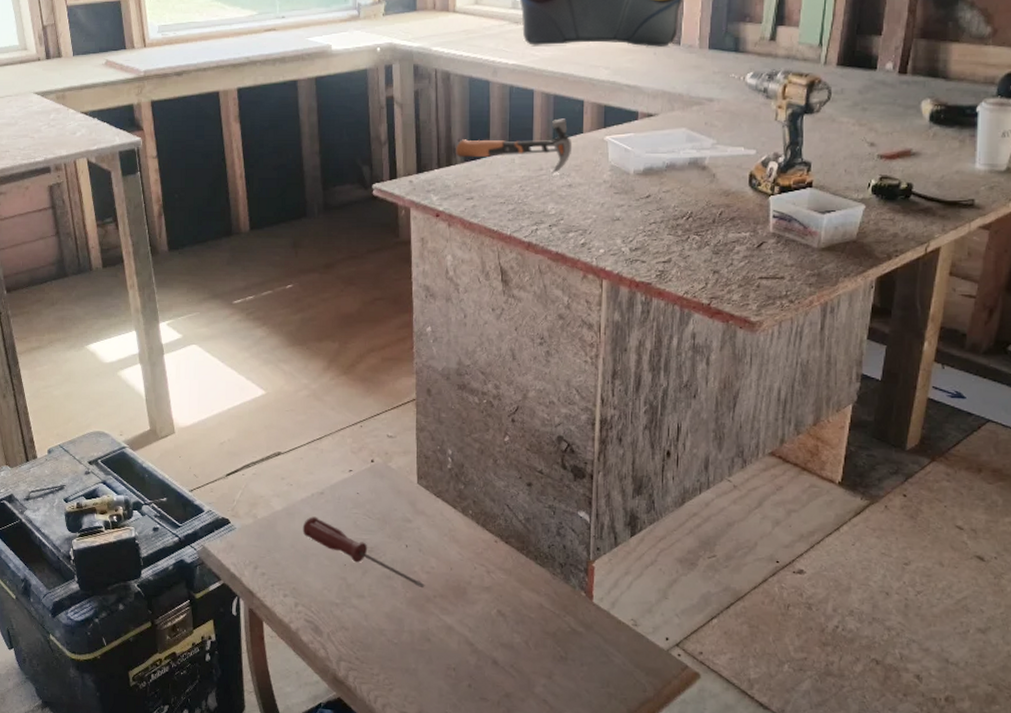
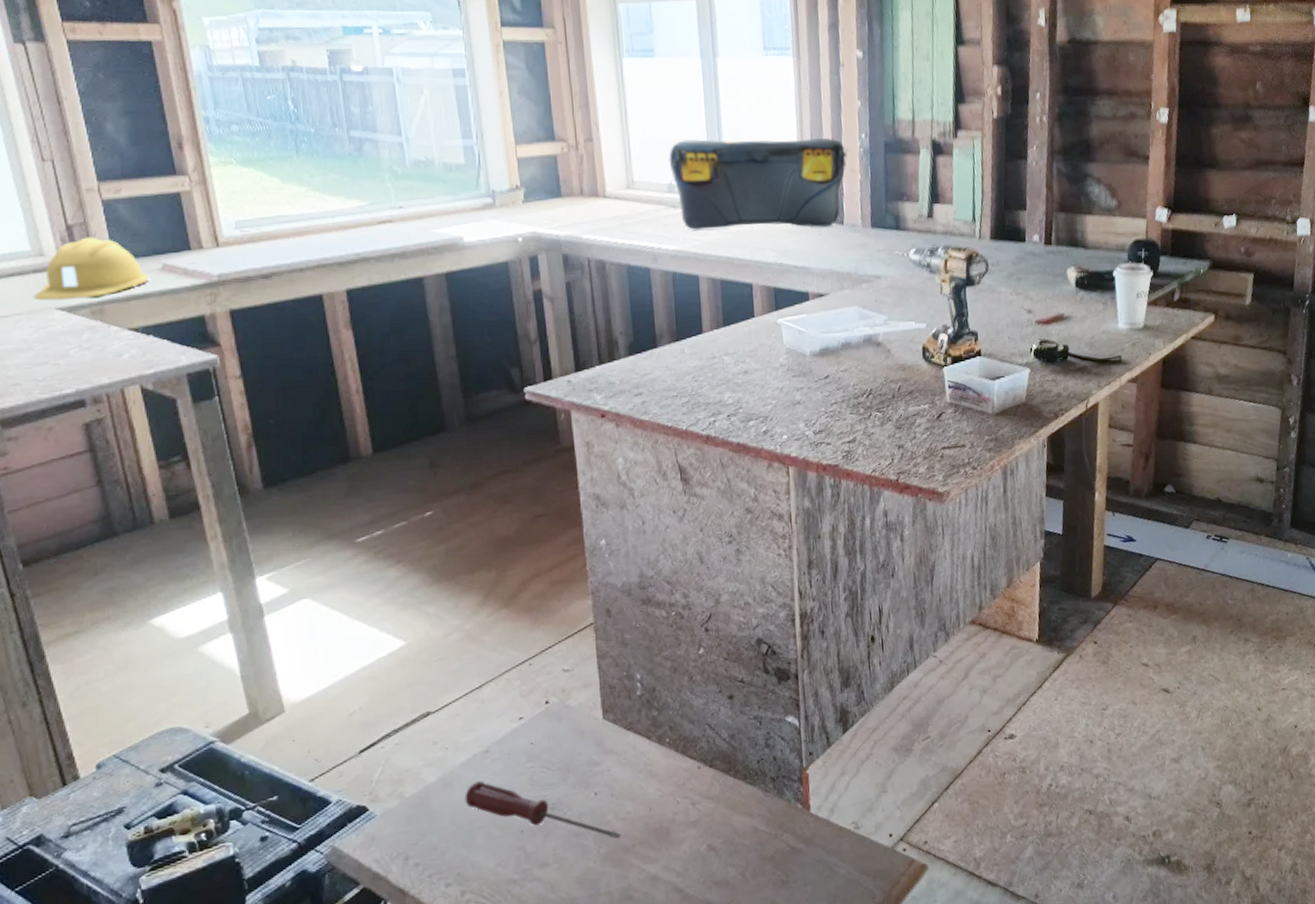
hard hat: none [19,36,96,86] -> present [33,237,149,301]
claw hammer: present [456,118,573,174] -> none [618,303,745,362]

